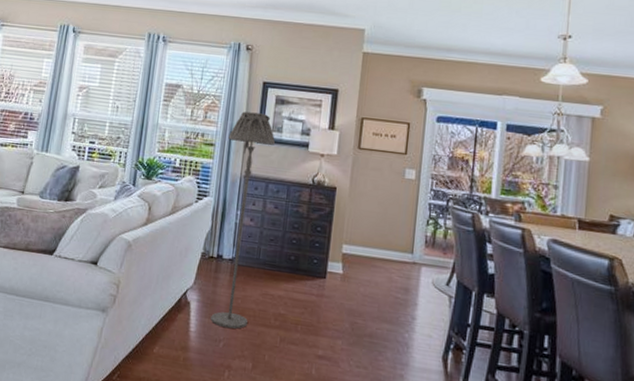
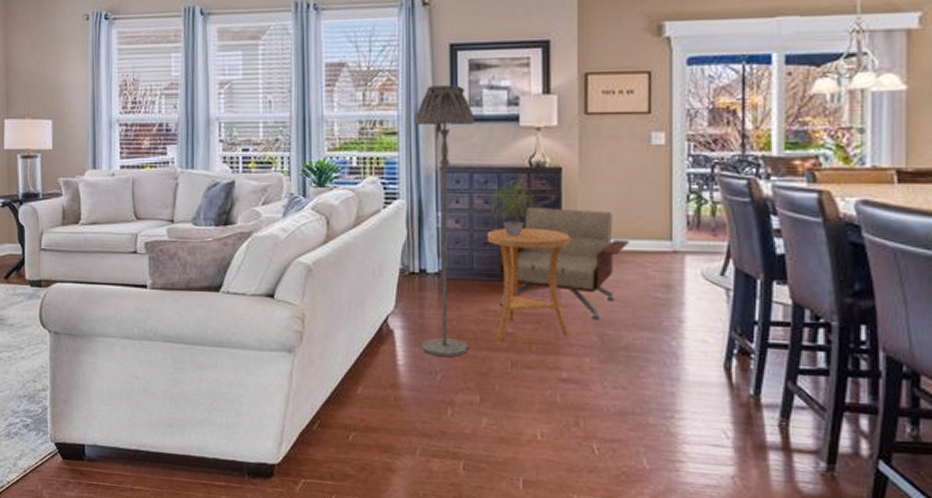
side table: none [270,229,336,321] -> present [486,227,569,340]
armchair: none [271,215,381,311] -> present [485,207,629,320]
potted plant: none [279,193,314,238] -> present [491,180,535,237]

